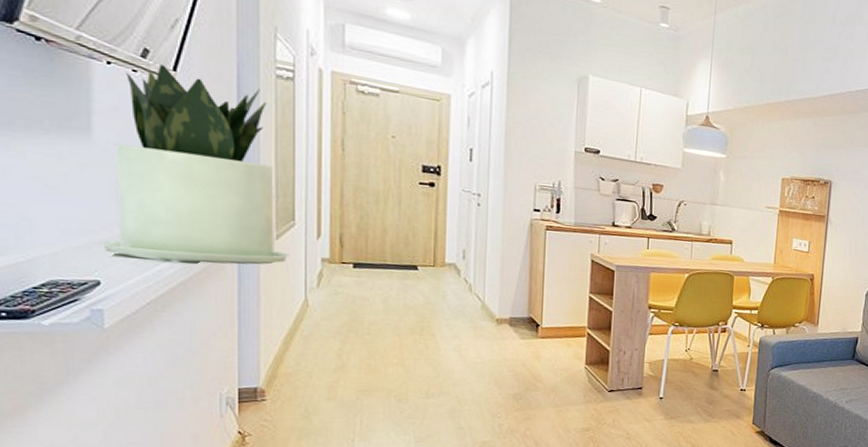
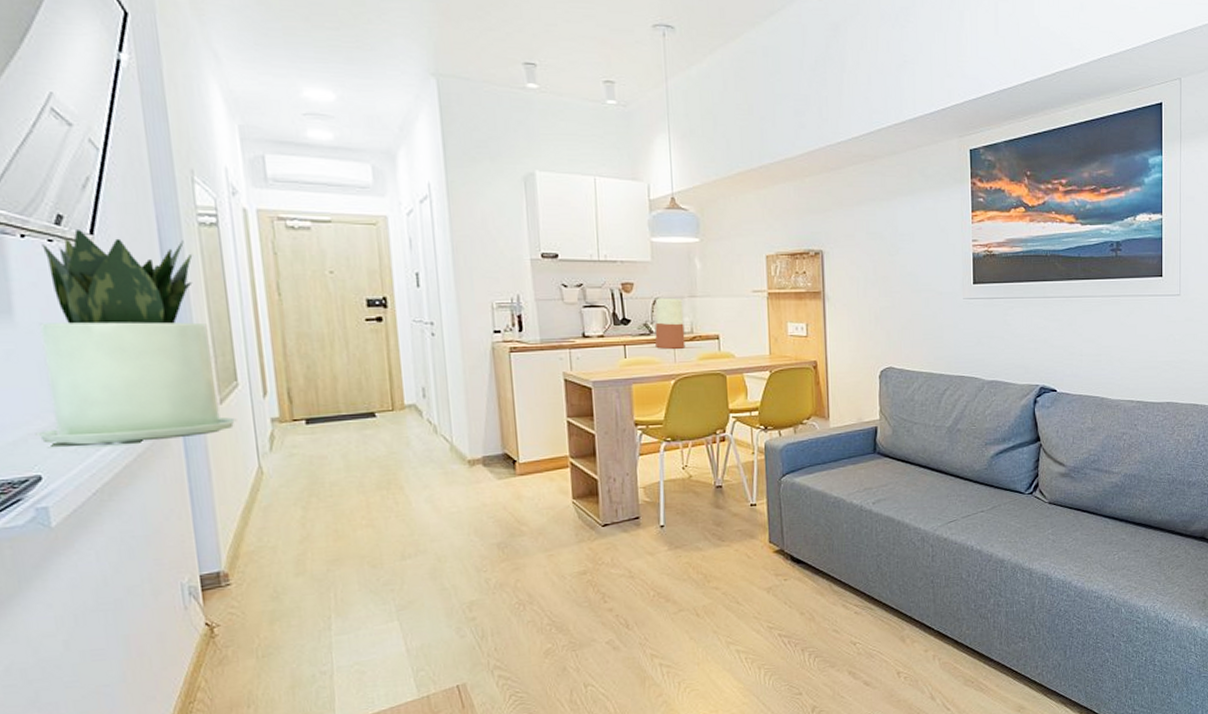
vase: none [676,201,705,249] -> present [655,297,686,350]

